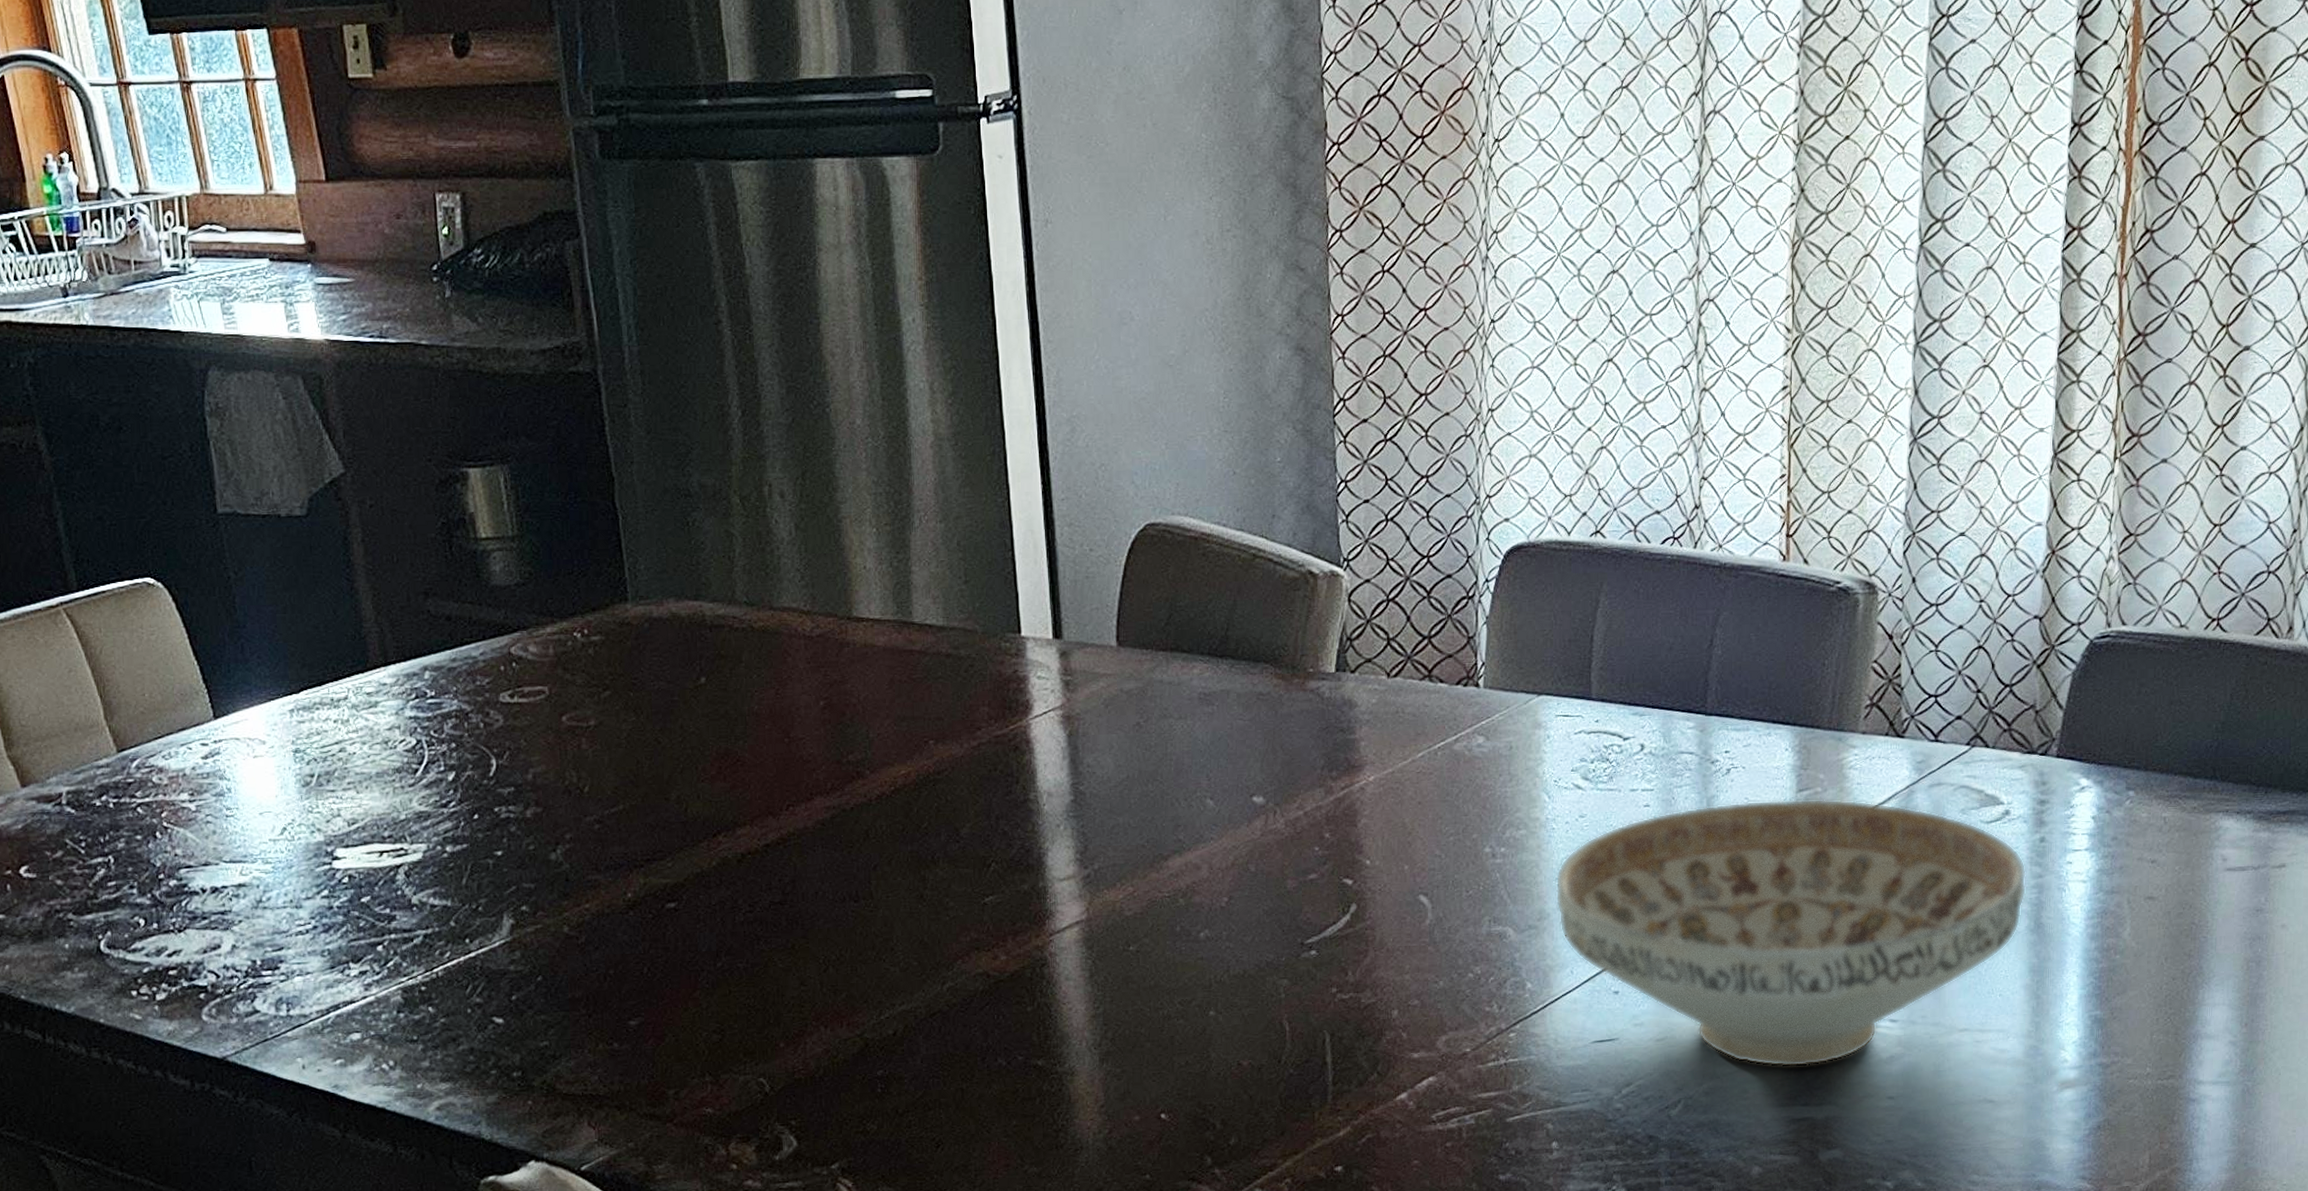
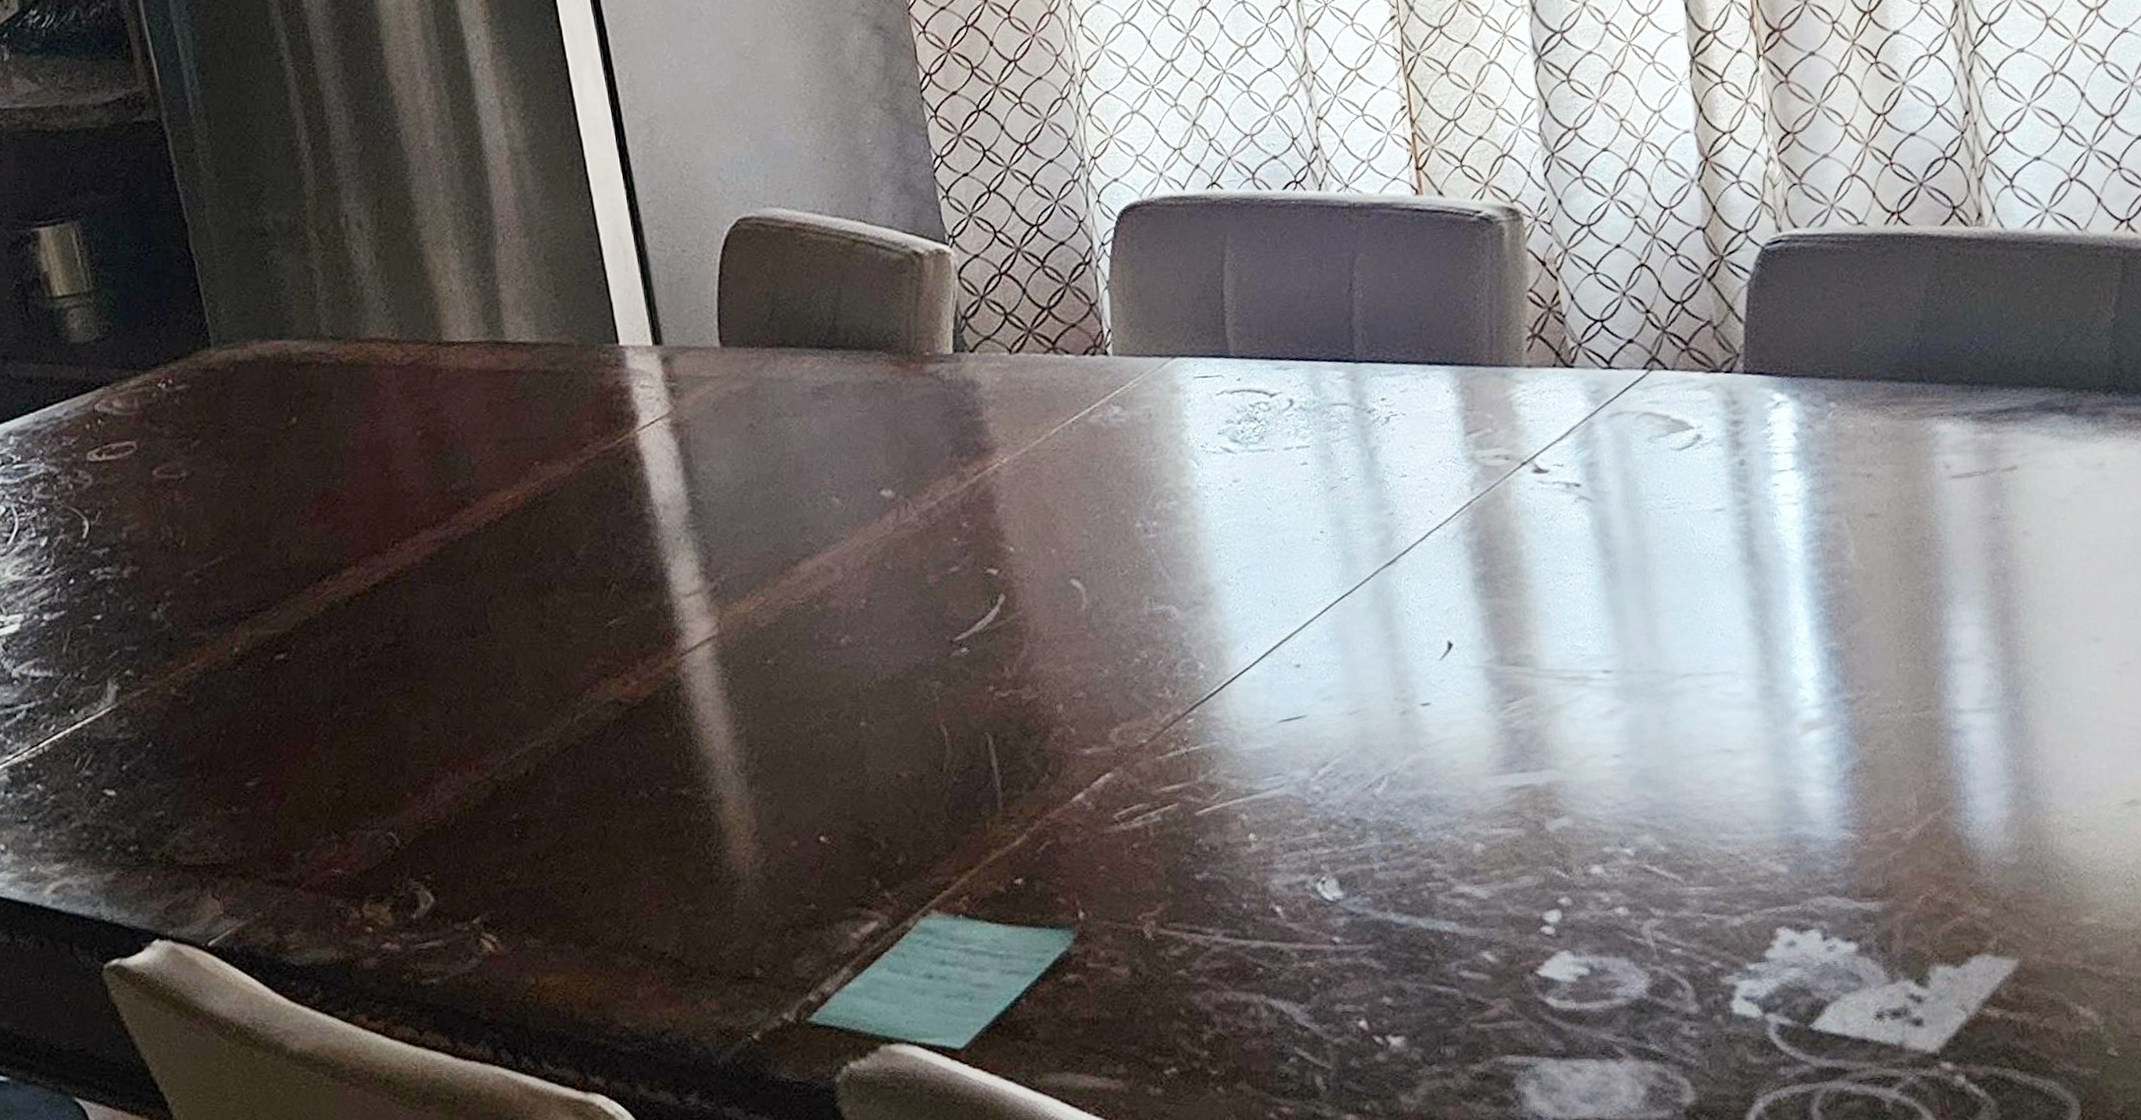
decorative bowl: present [1555,798,2027,1067] -> none [1215,438,1734,733]

